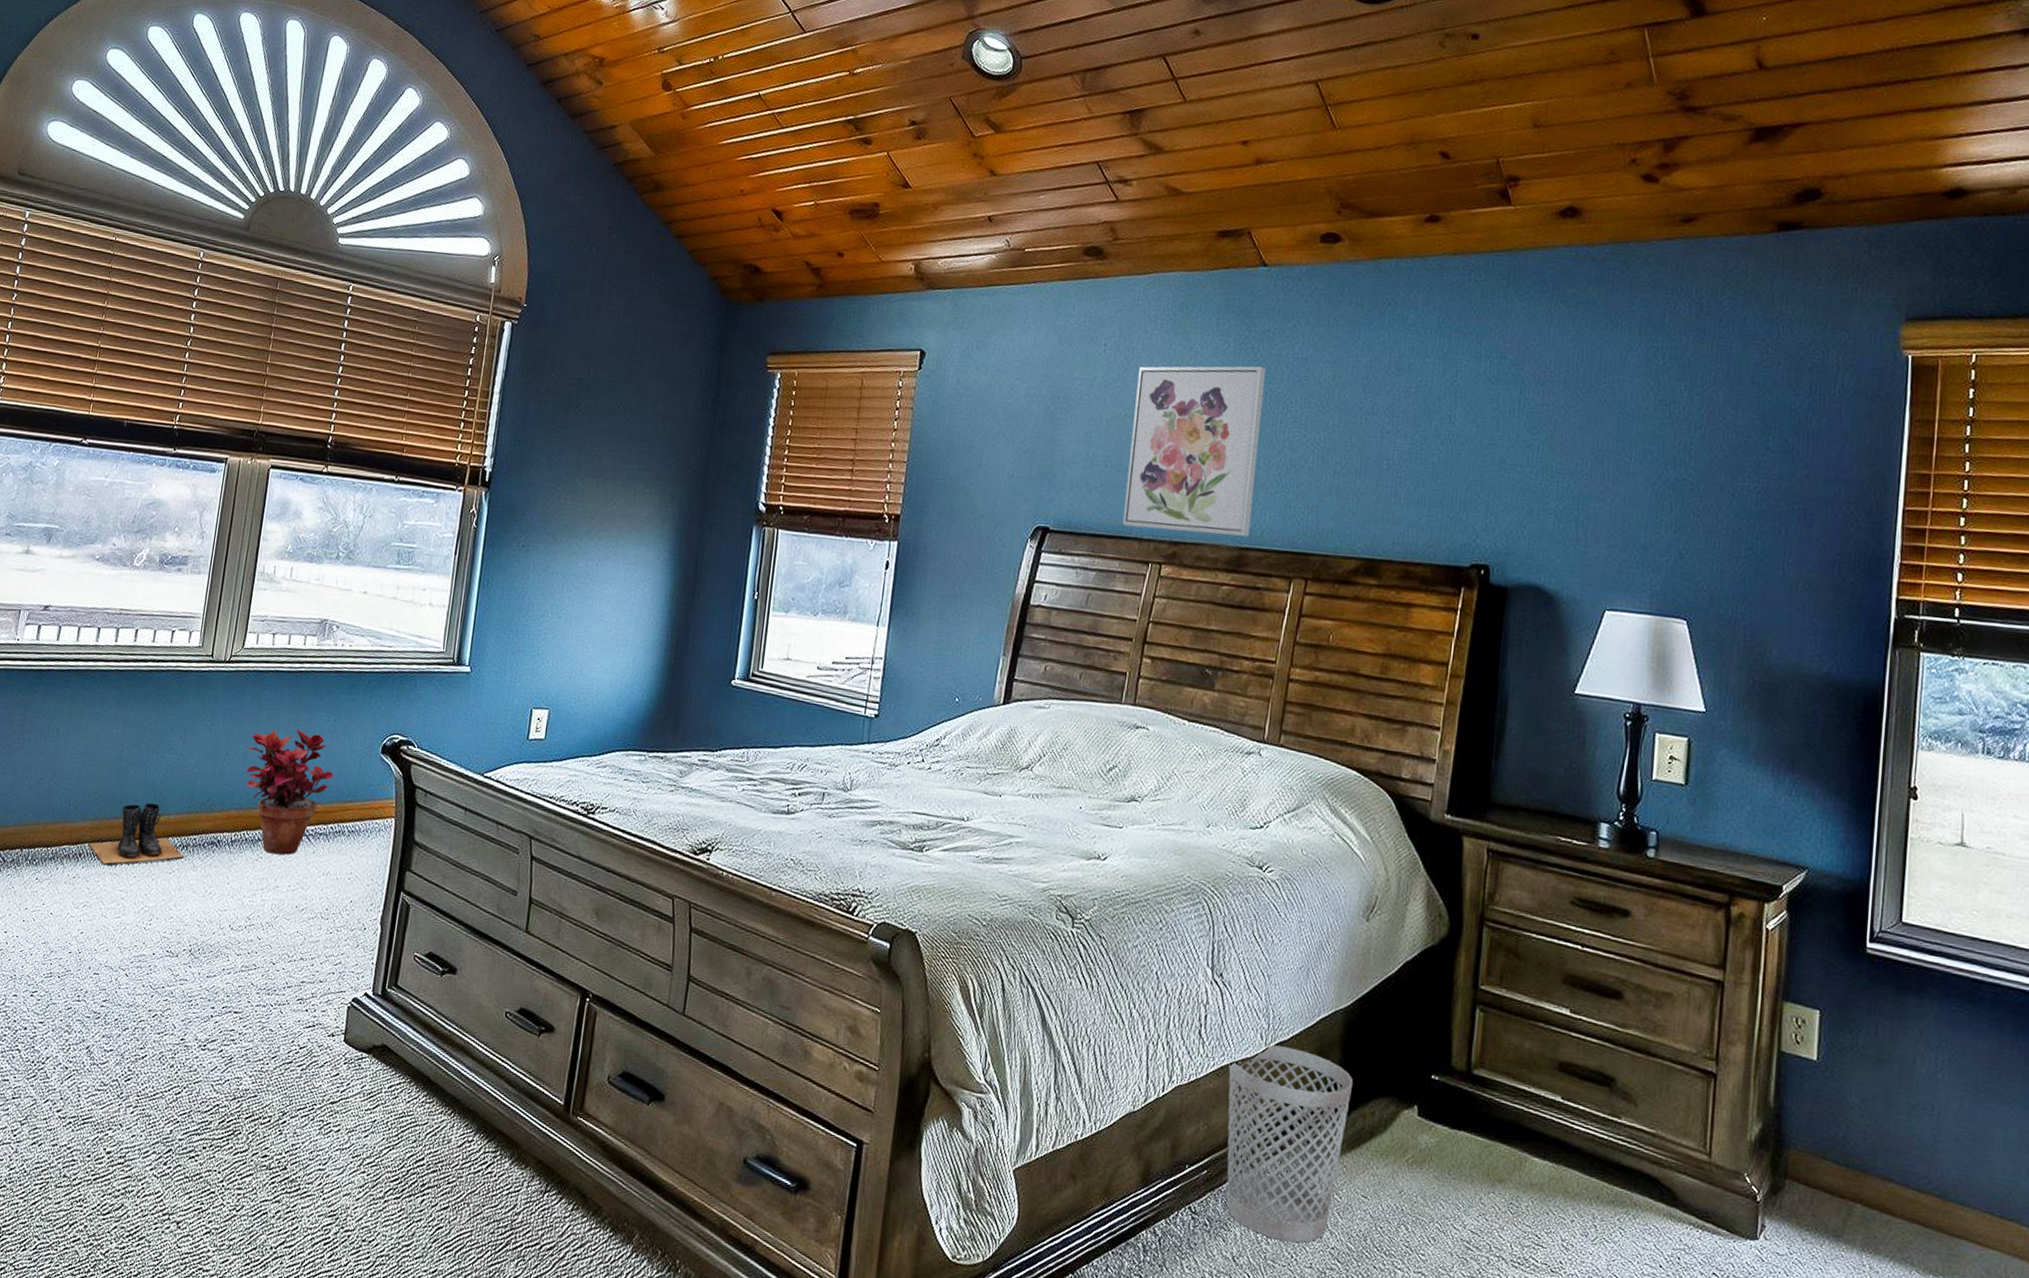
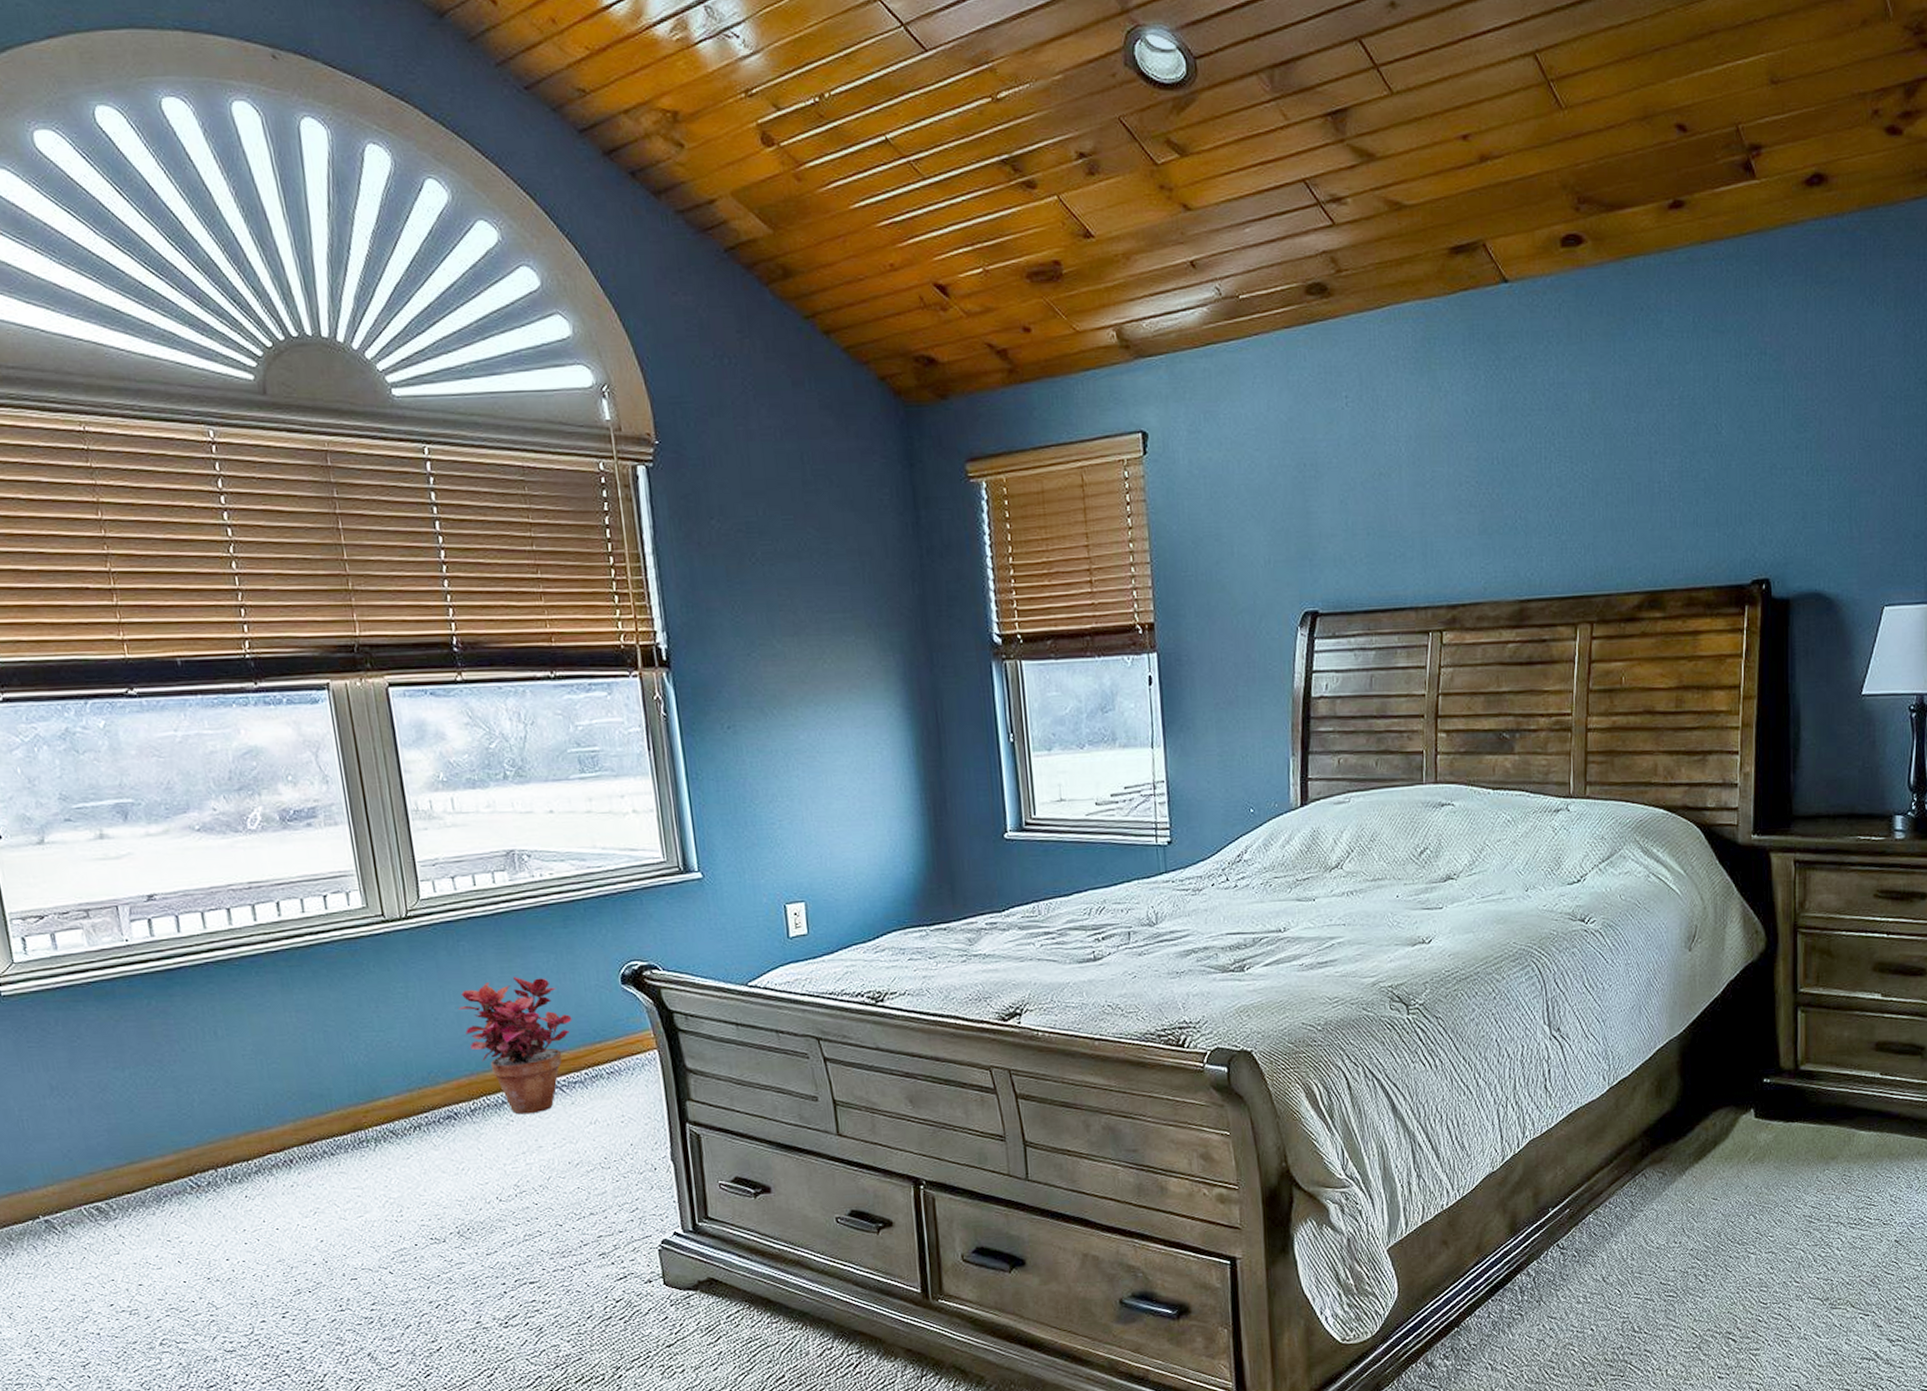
boots: present [88,802,185,866] -> none [298,1088,420,1166]
wall art: present [1122,365,1266,537] -> none [1387,398,1528,596]
wastebasket: present [1226,1044,1354,1243] -> none [1577,1082,1694,1254]

